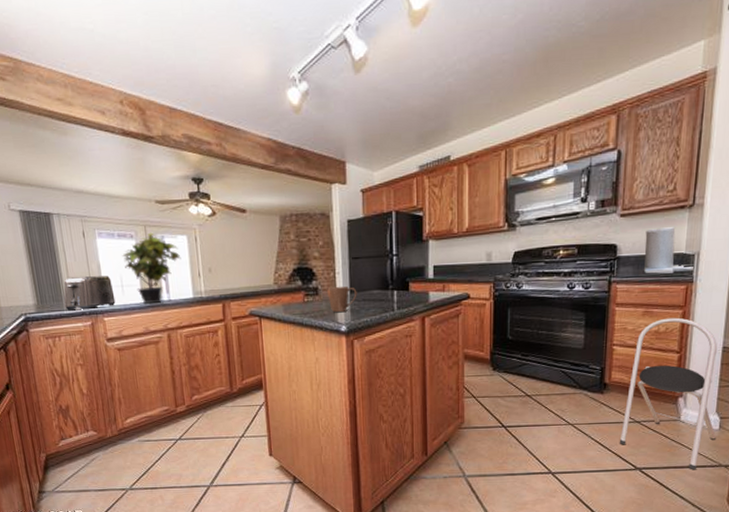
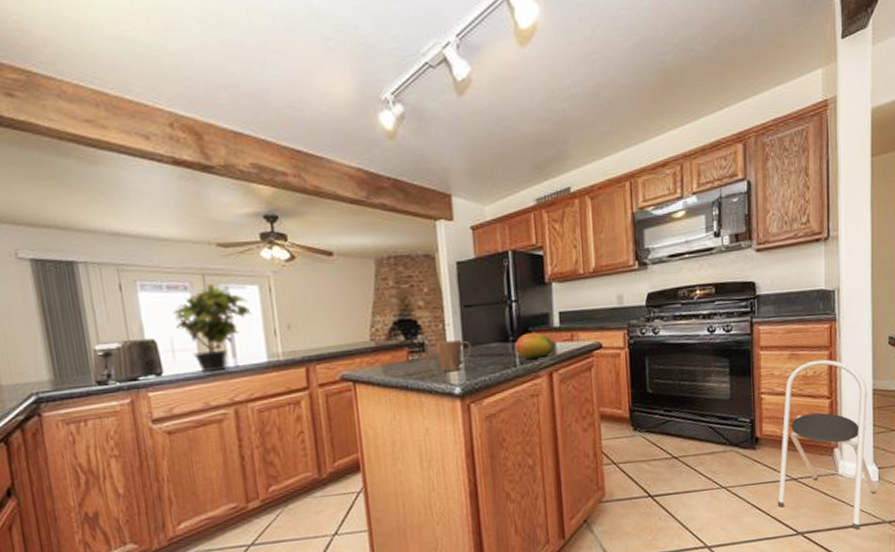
fruit: none [394,282,427,305] -> present [515,332,554,359]
paper towel: present [643,227,694,274] -> none [783,261,836,313]

